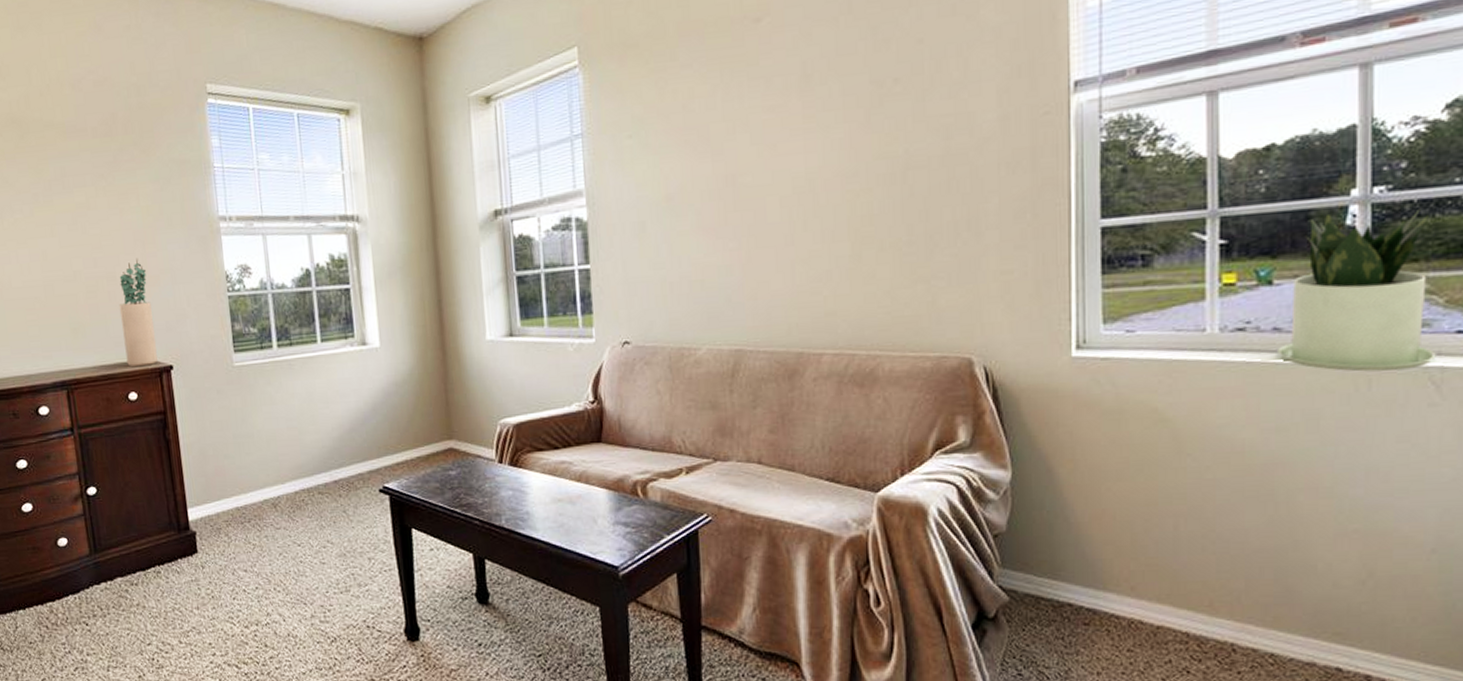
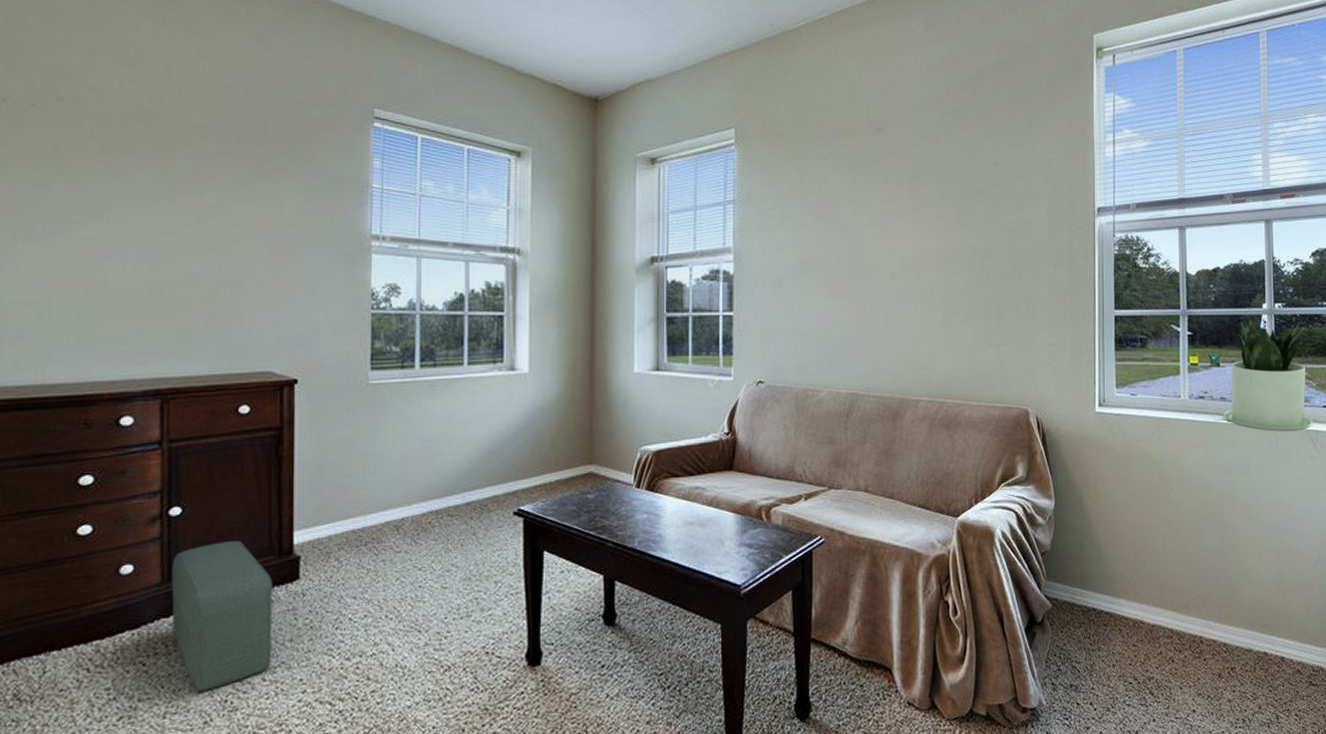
pouf: none [95,517,184,649] -> present [171,541,273,691]
vase: present [118,258,158,367] -> none [241,267,281,379]

